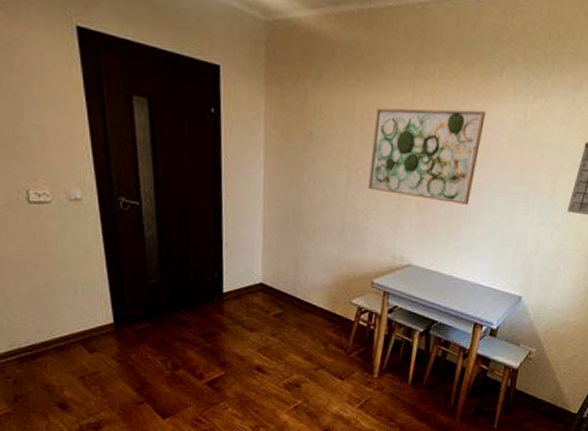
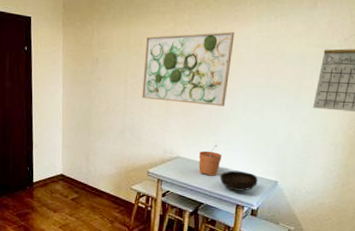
plant pot: none [433,251,462,289] -> present [198,144,223,176]
bowl: none [457,283,501,308] -> present [220,170,258,191]

